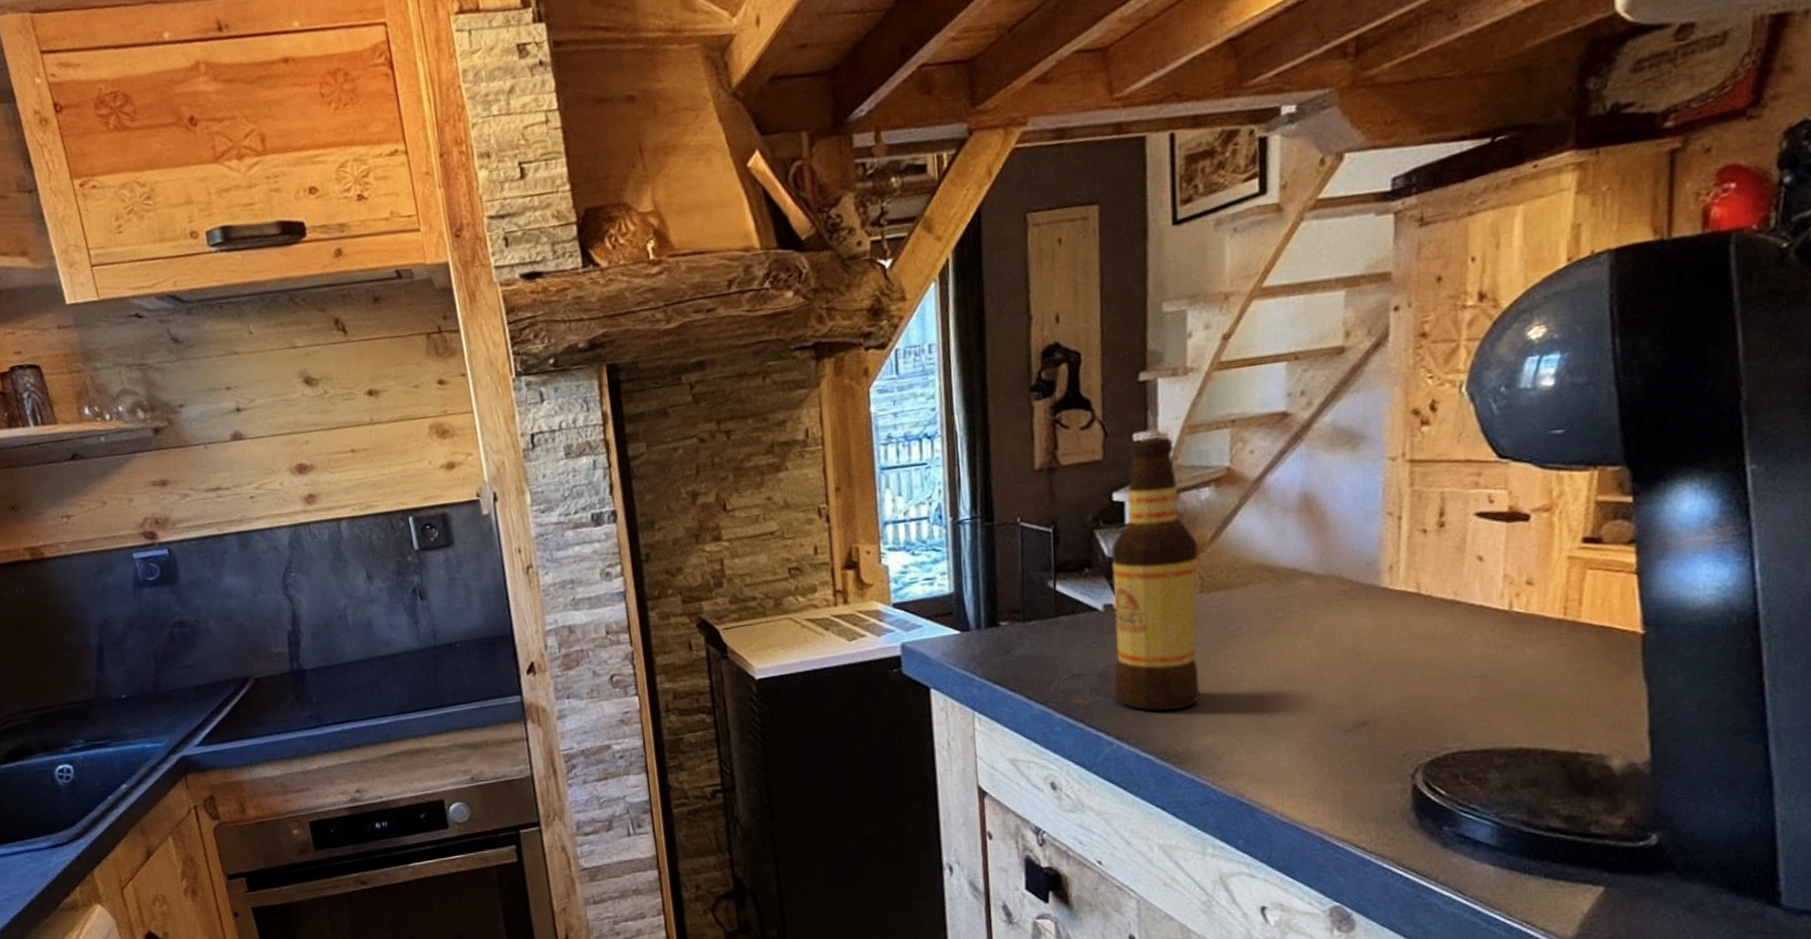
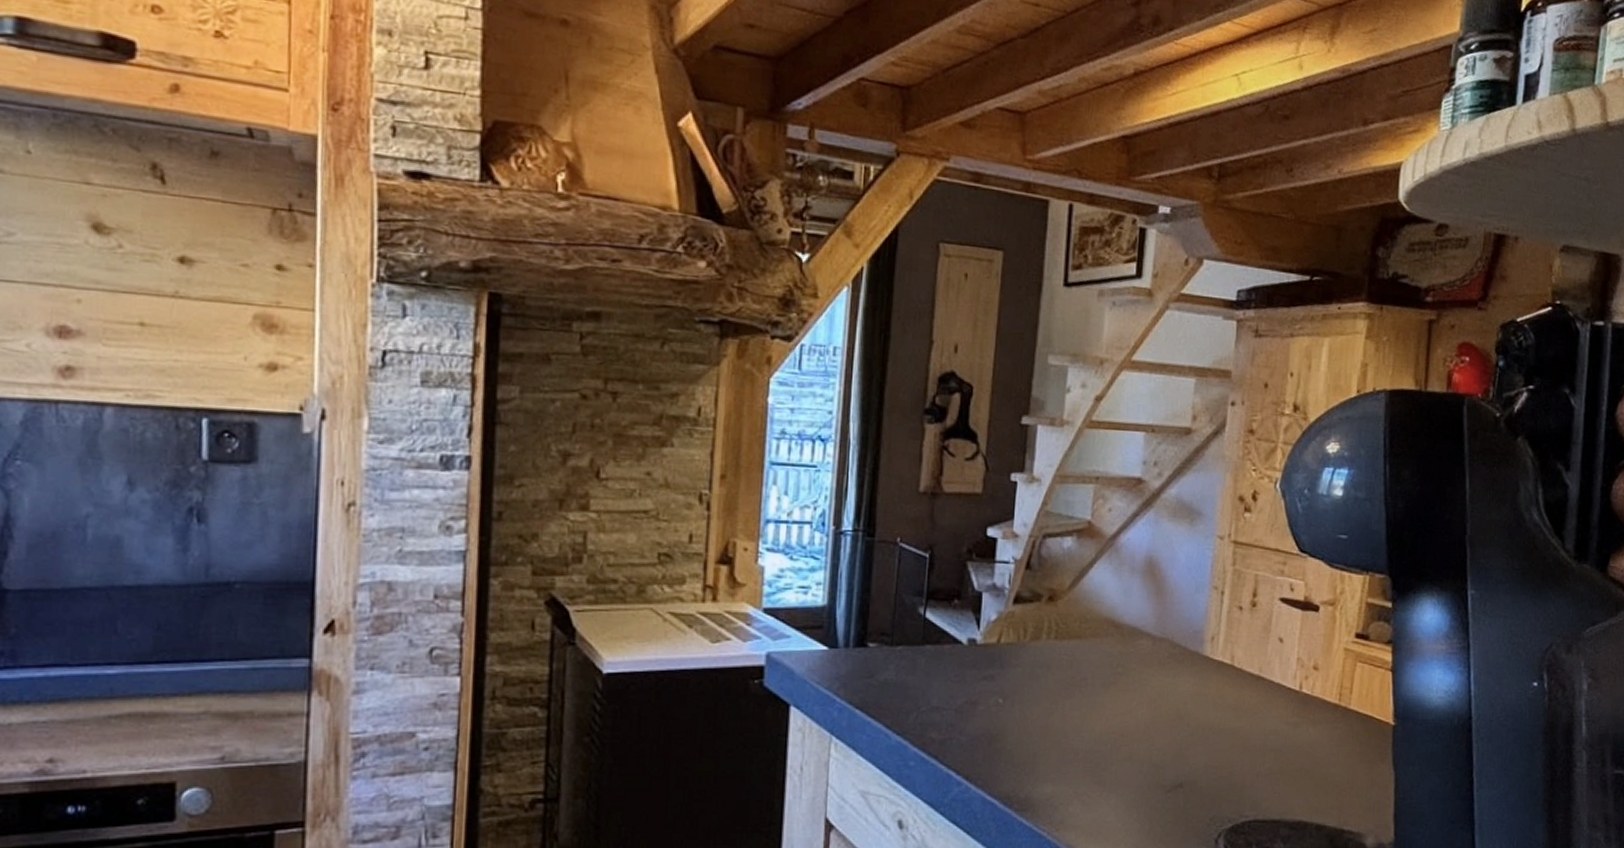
bottle: present [1111,436,1200,711] -> none [969,480,1057,755]

